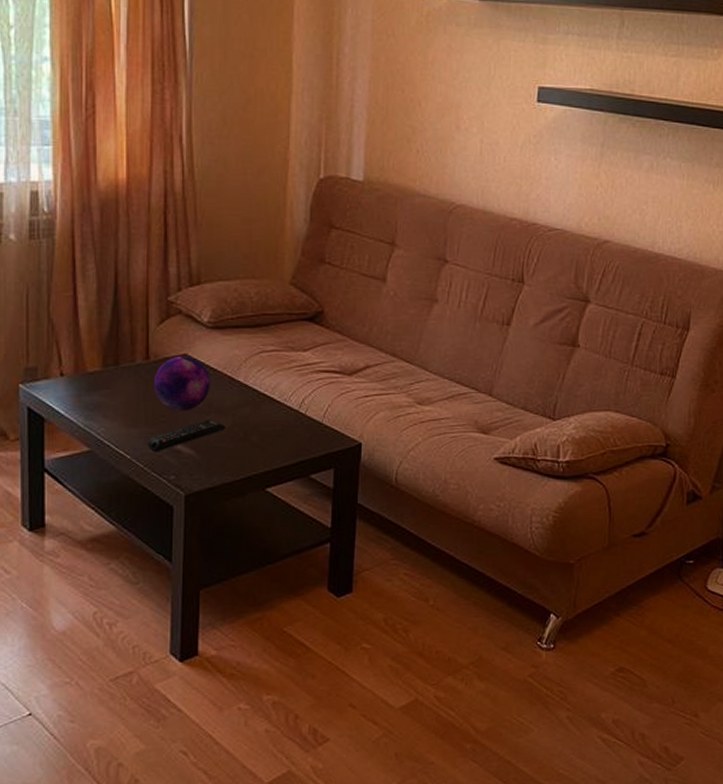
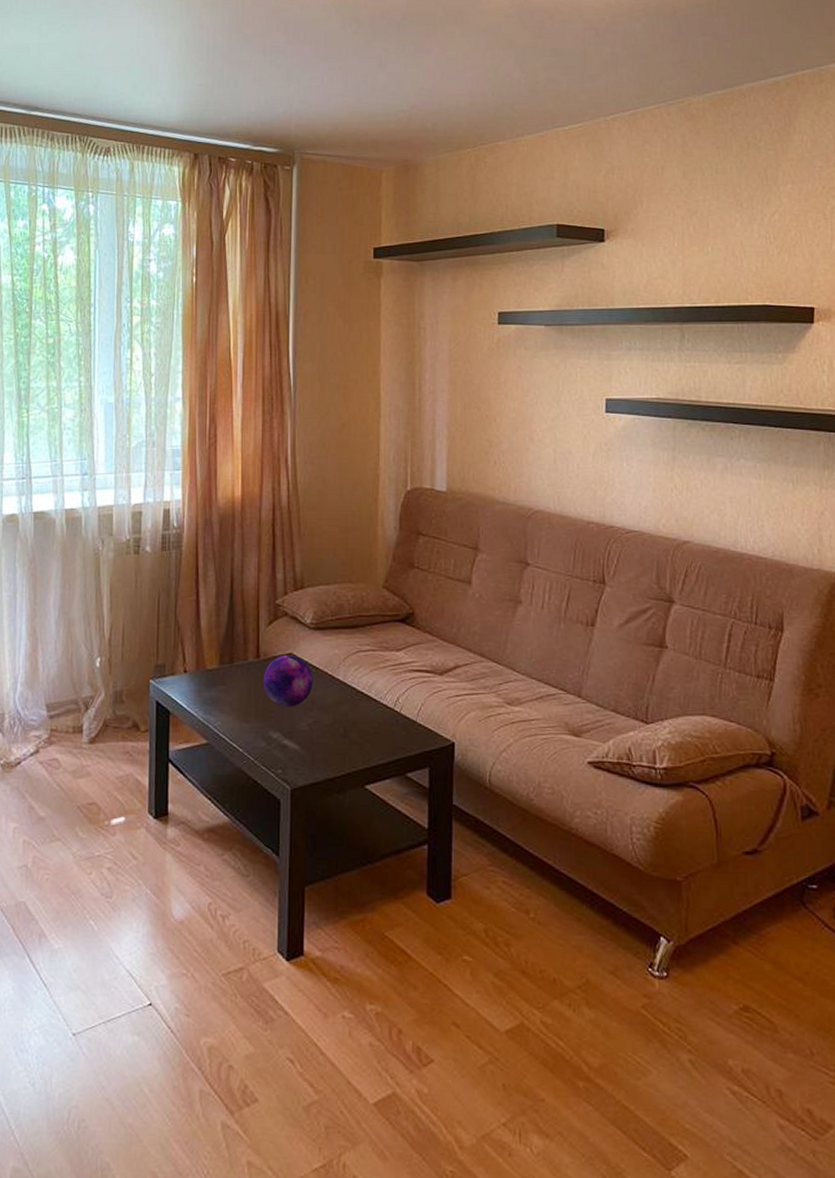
remote control: present [148,419,226,452] -> none [258,715,327,746]

